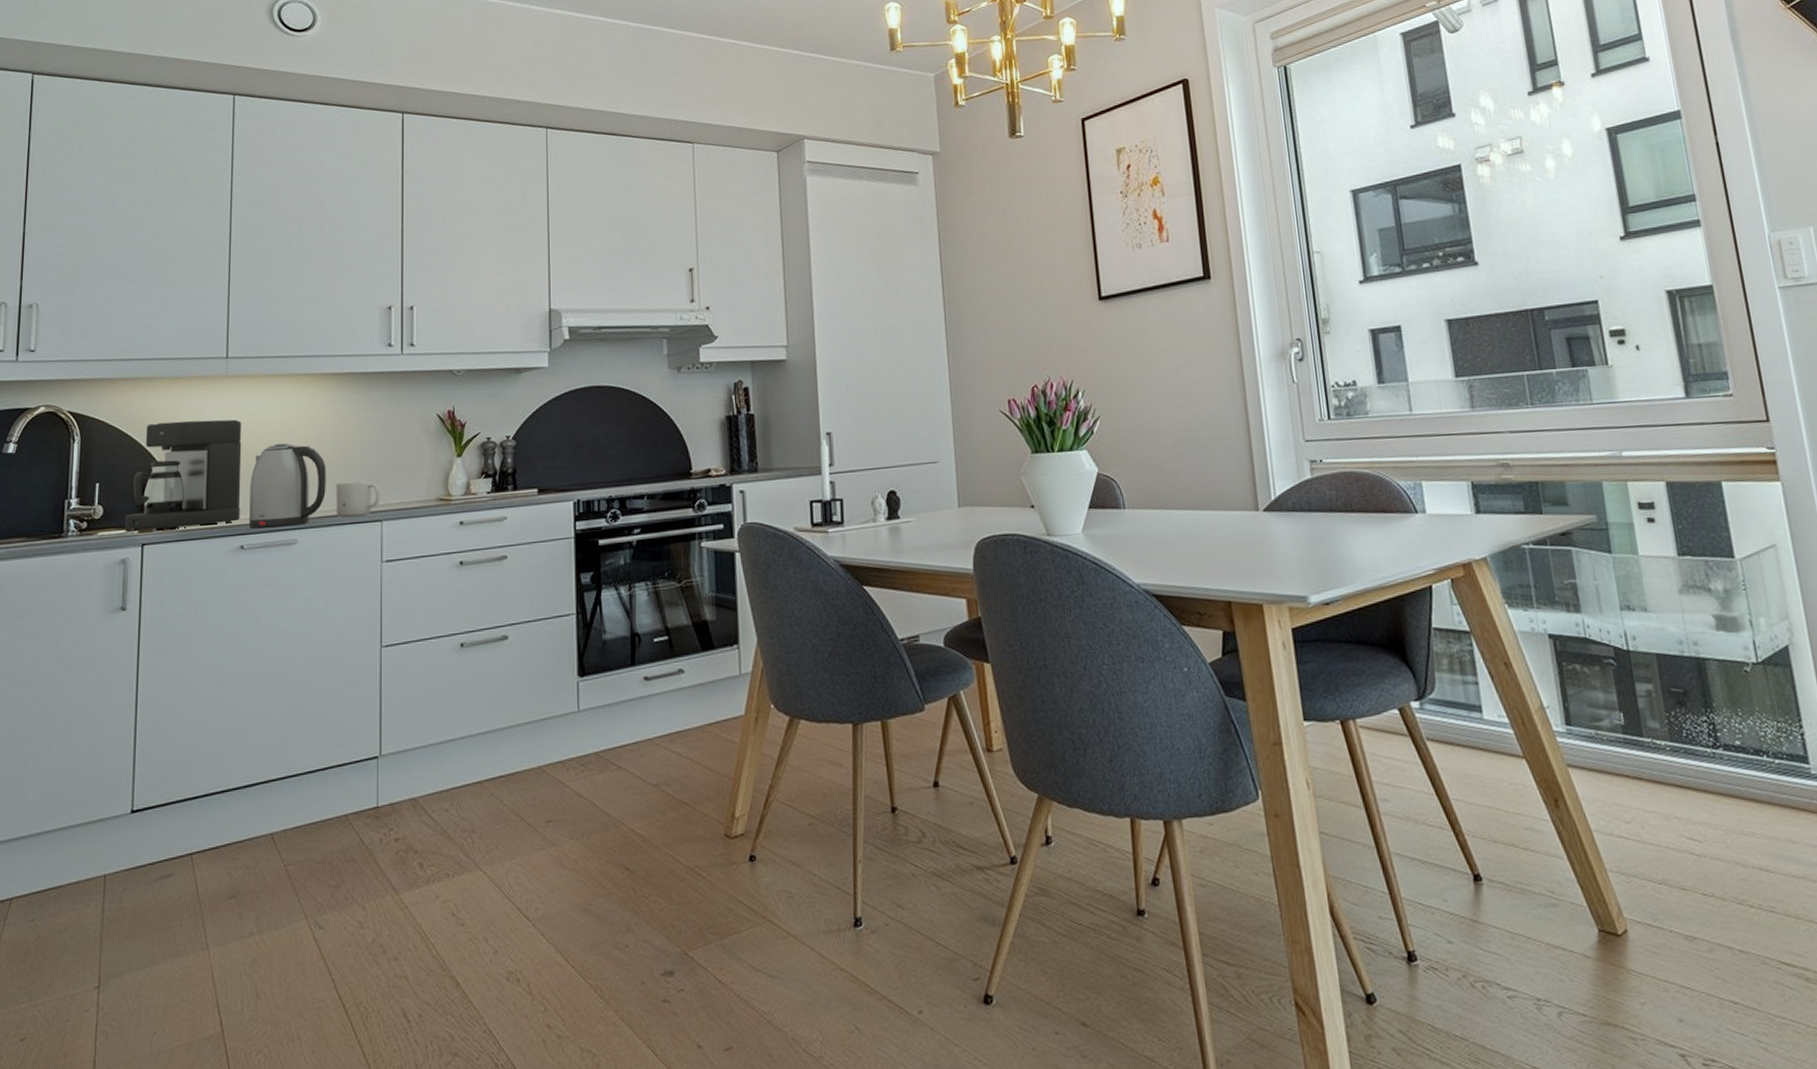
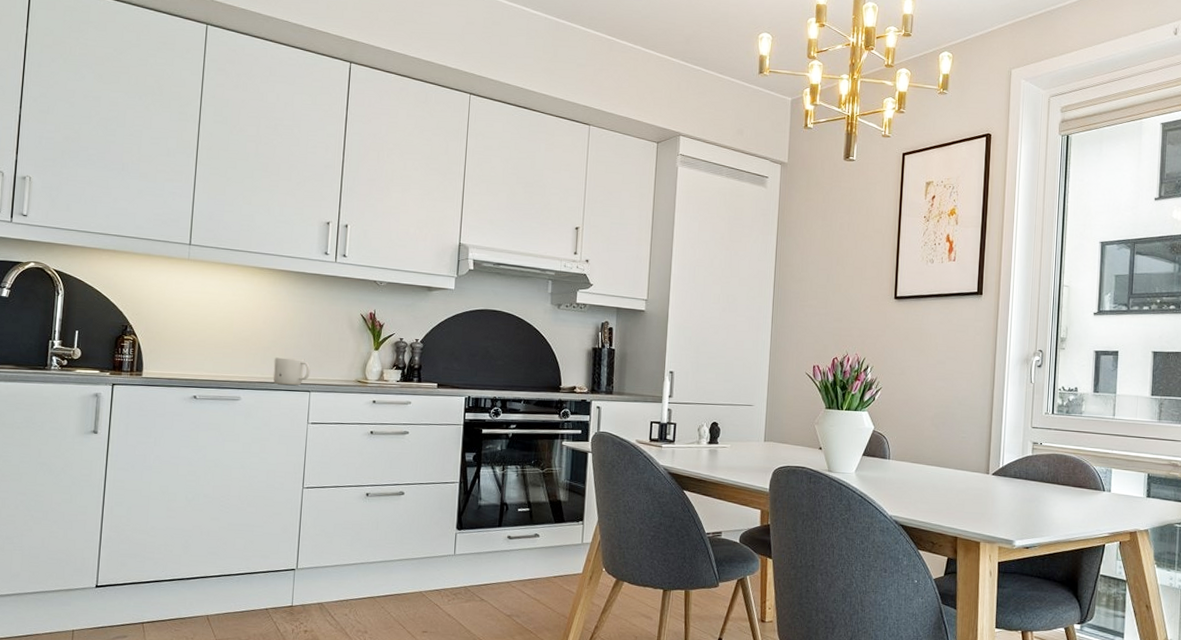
coffee maker: present [125,419,242,530] -> none [99,289,200,377]
kettle: present [248,443,326,528] -> none [201,319,268,386]

